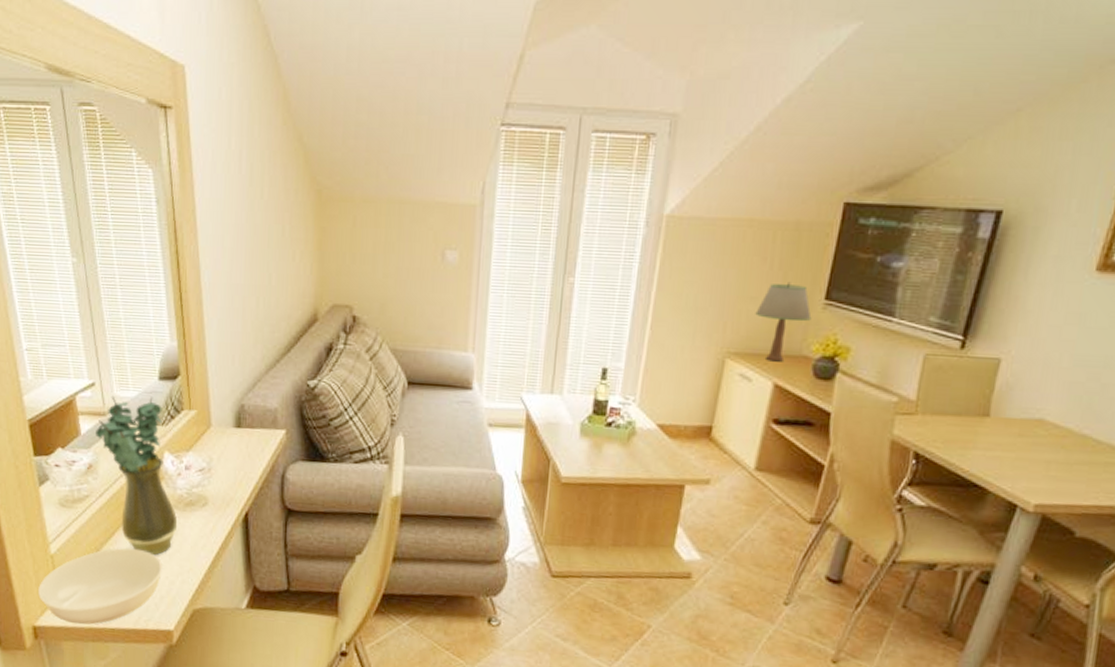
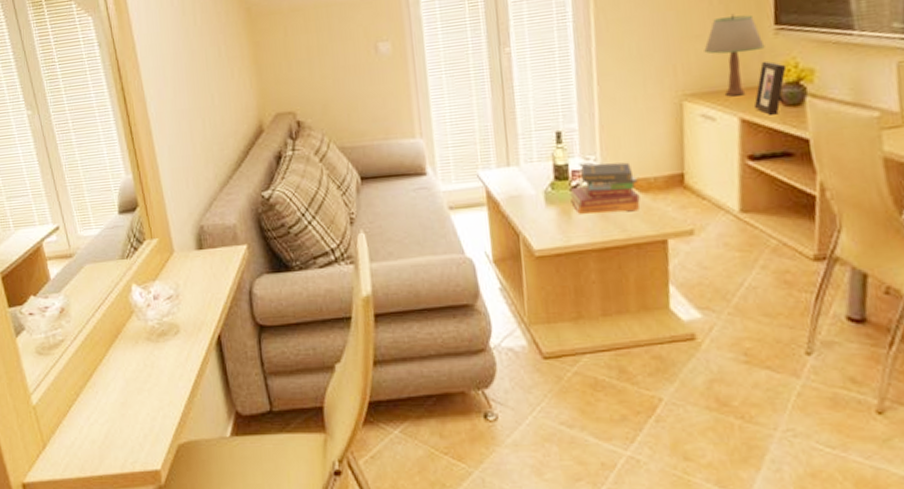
bowl: present [37,548,162,625] -> none [23,388,143,476]
vase: present [96,395,178,556] -> none [64,232,153,393]
books: none [604,403,669,455] -> present [569,162,641,216]
picture frame: none [788,332,827,385] -> present [753,61,787,115]

